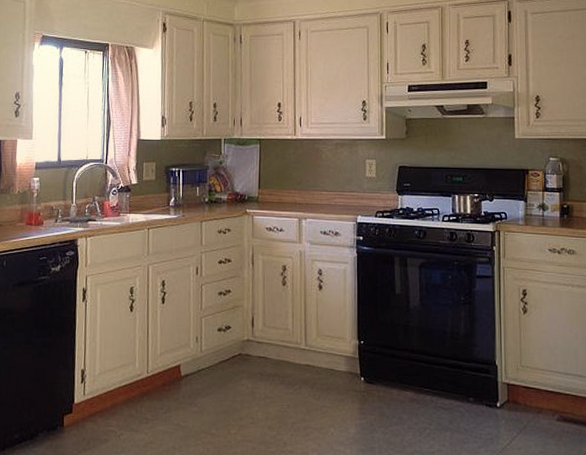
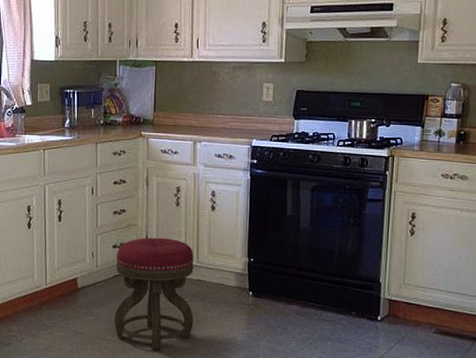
stool: none [219,319,304,445] -> present [114,237,194,350]

